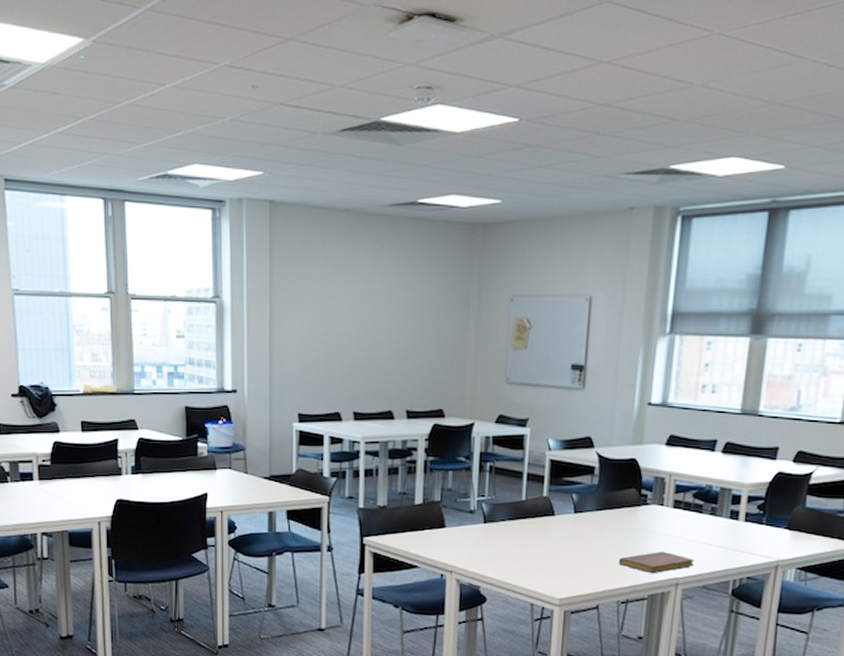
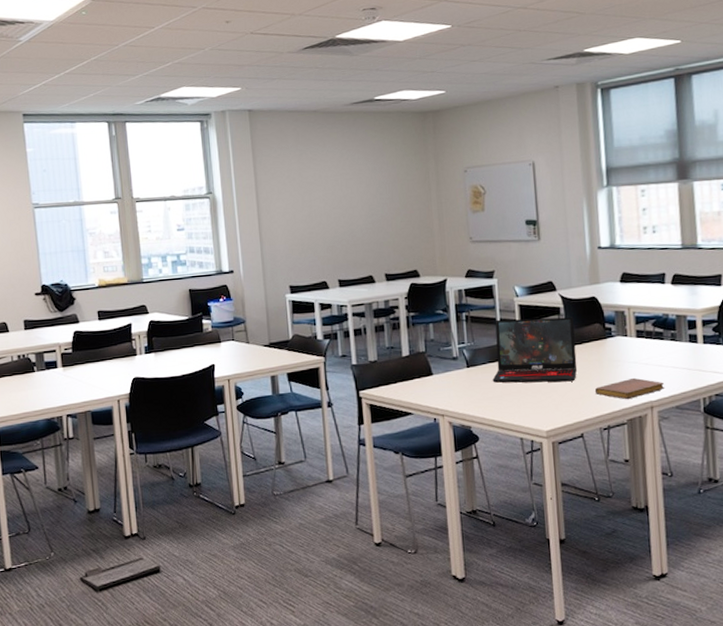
laptop: none [509,474,609,549] -> present [492,317,578,383]

